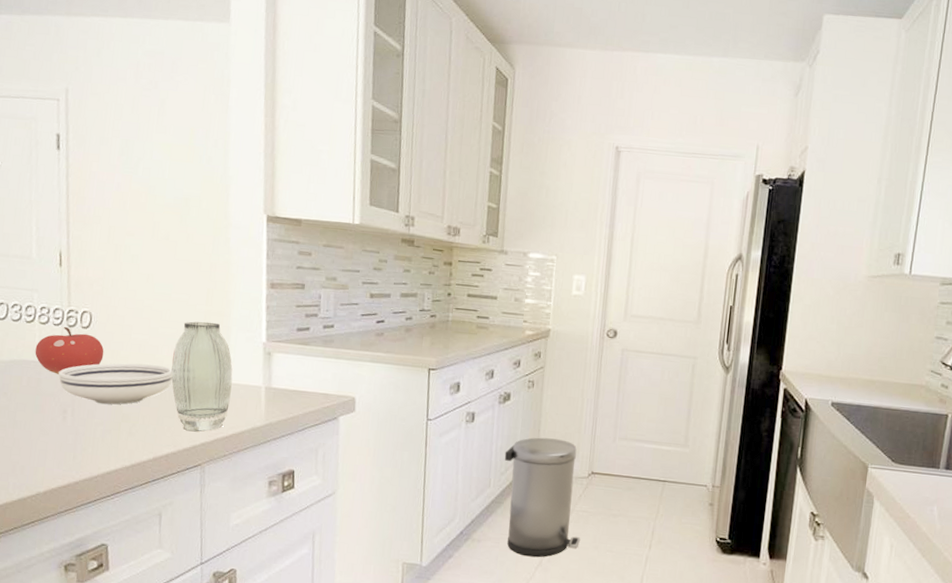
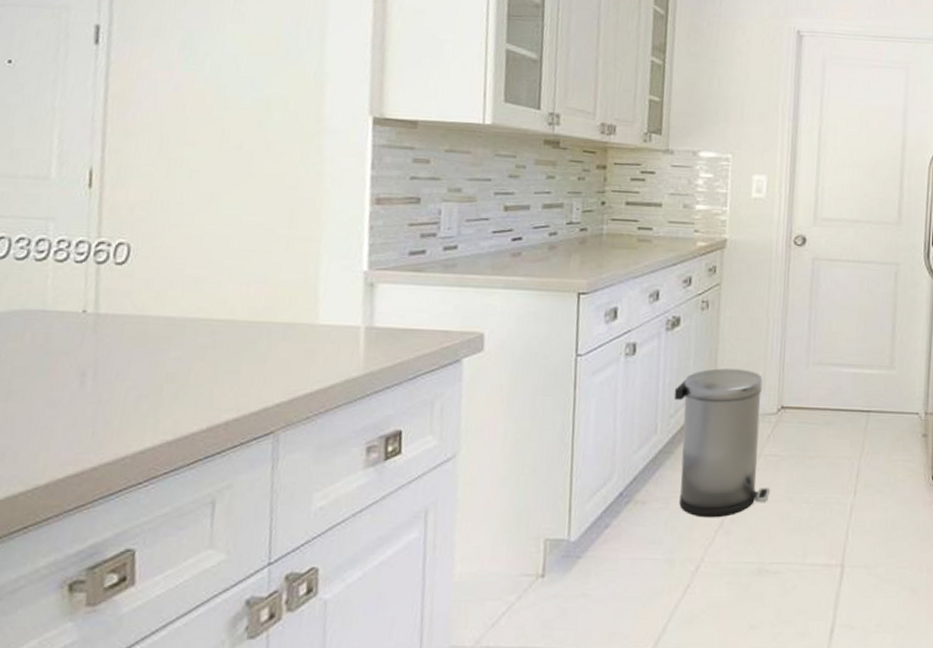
fruit: present [35,326,104,374] -> none [45,263,145,326]
bowl: present [58,363,173,405] -> none [77,306,240,361]
vase: present [171,321,233,432] -> none [237,249,322,389]

